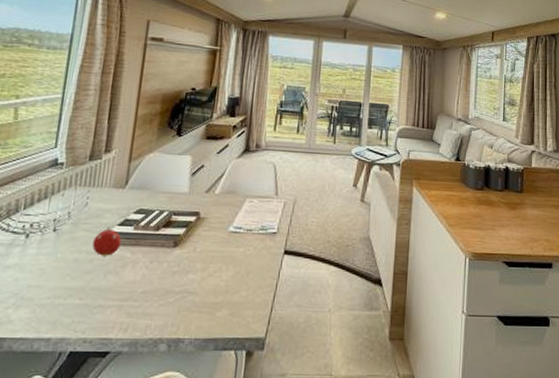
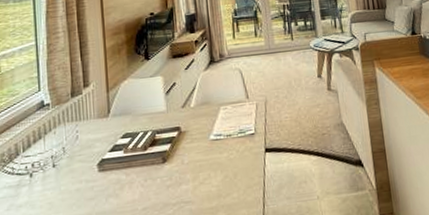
fruit: present [92,227,122,256] -> none [90,155,116,182]

